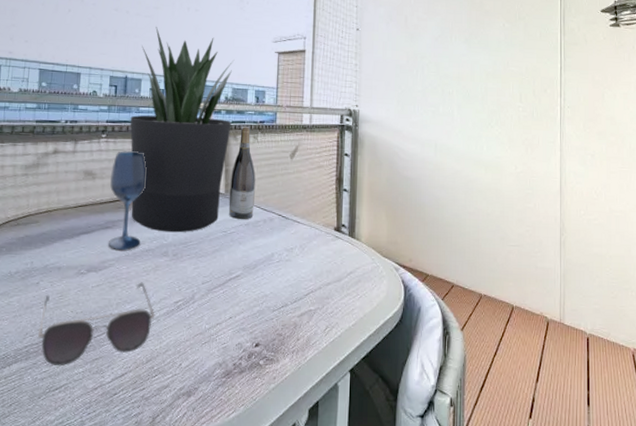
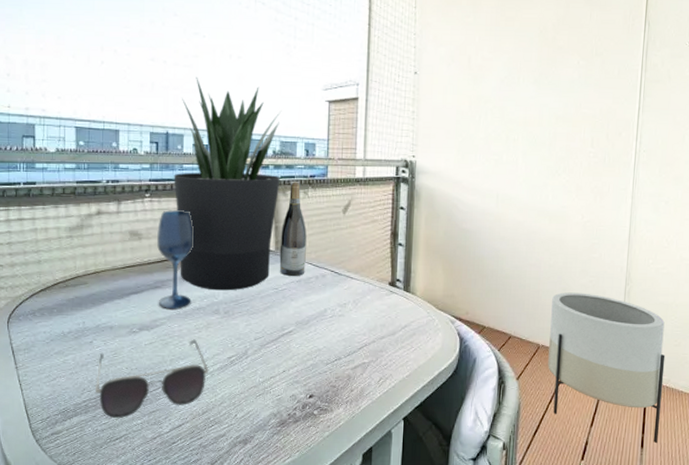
planter: none [490,241,604,402] -> present [547,292,666,444]

